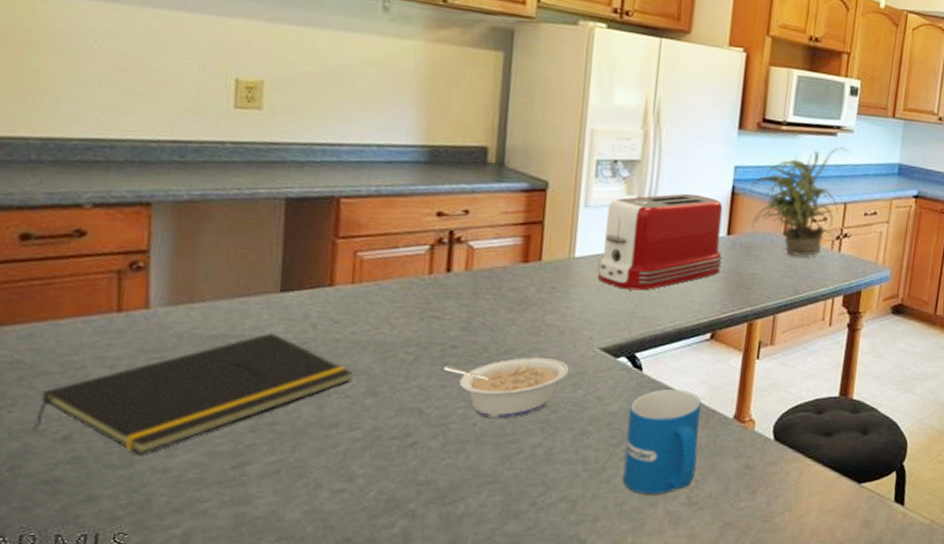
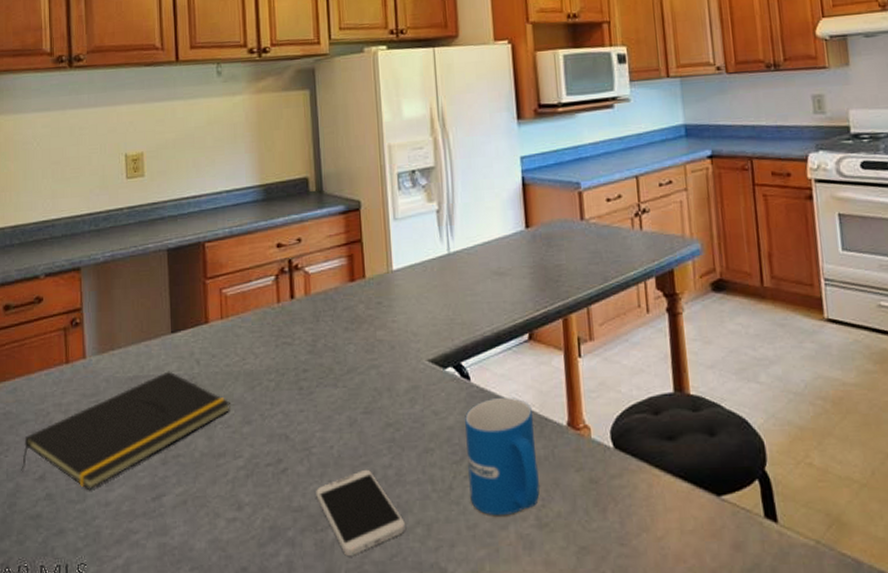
legume: present [443,357,570,418] -> none [299,375,405,439]
smartphone: none [448,448,549,528] -> present [316,470,406,556]
toaster: present [597,193,723,291] -> none [413,191,526,297]
potted plant: present [750,147,850,256] -> none [539,118,632,240]

